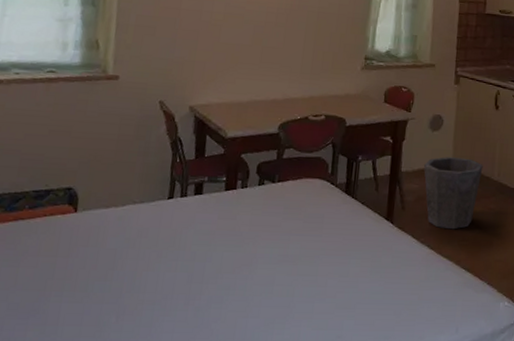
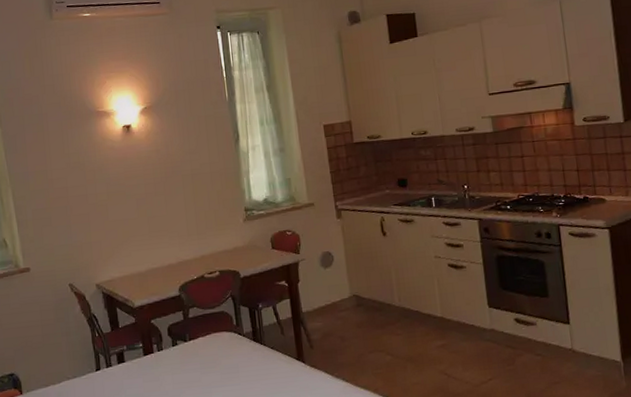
waste bin: present [424,157,483,230] -> none [323,289,383,361]

